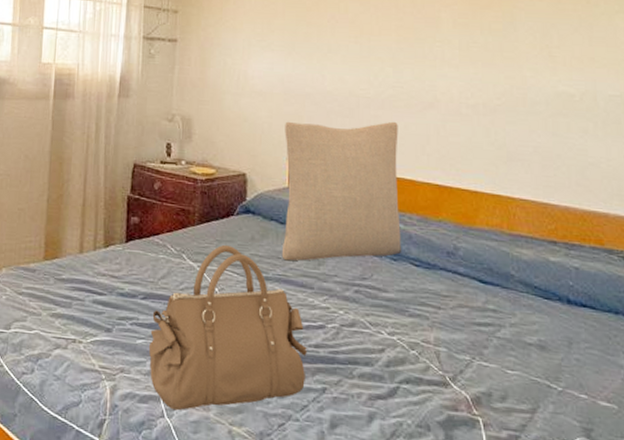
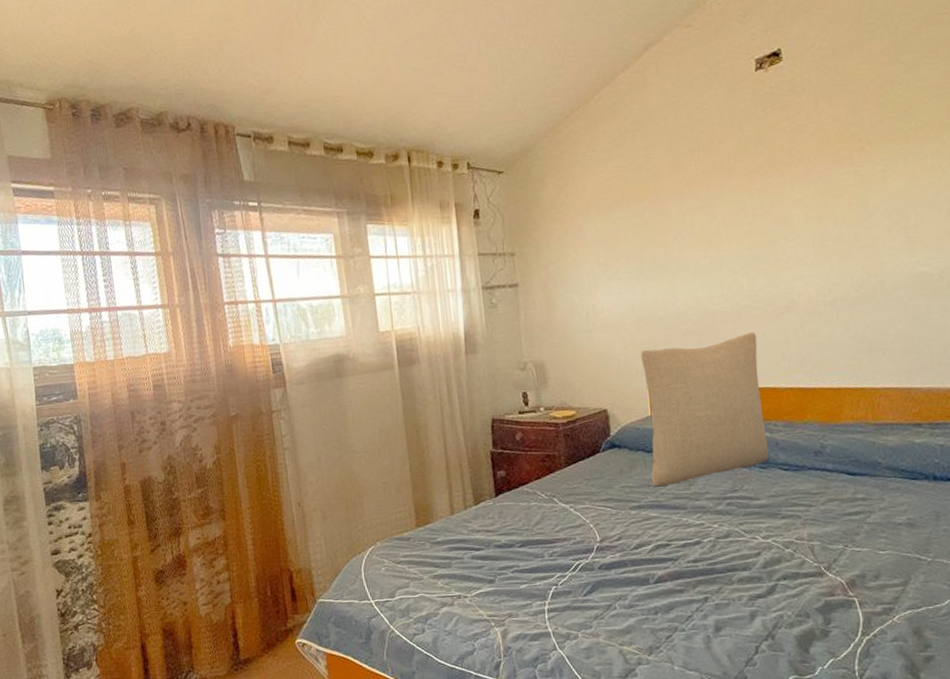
shoulder bag: present [148,244,307,411] -> none [532,481,687,642]

